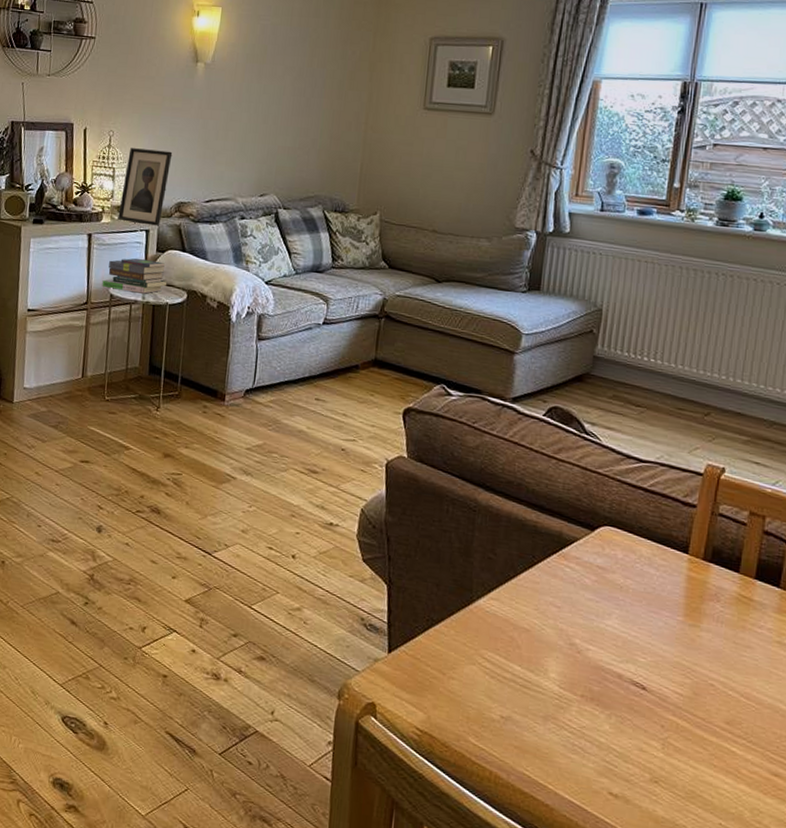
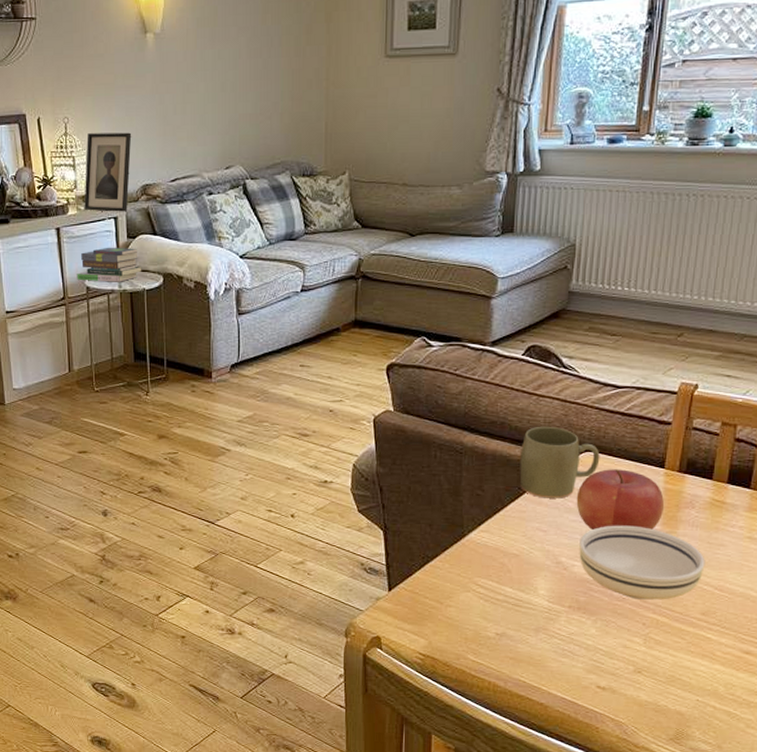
mug: none [534,492,621,573] -> present [519,426,600,499]
fruit: none [593,547,688,620] -> present [576,469,665,530]
bowl: none [594,609,731,702] -> present [579,525,706,600]

